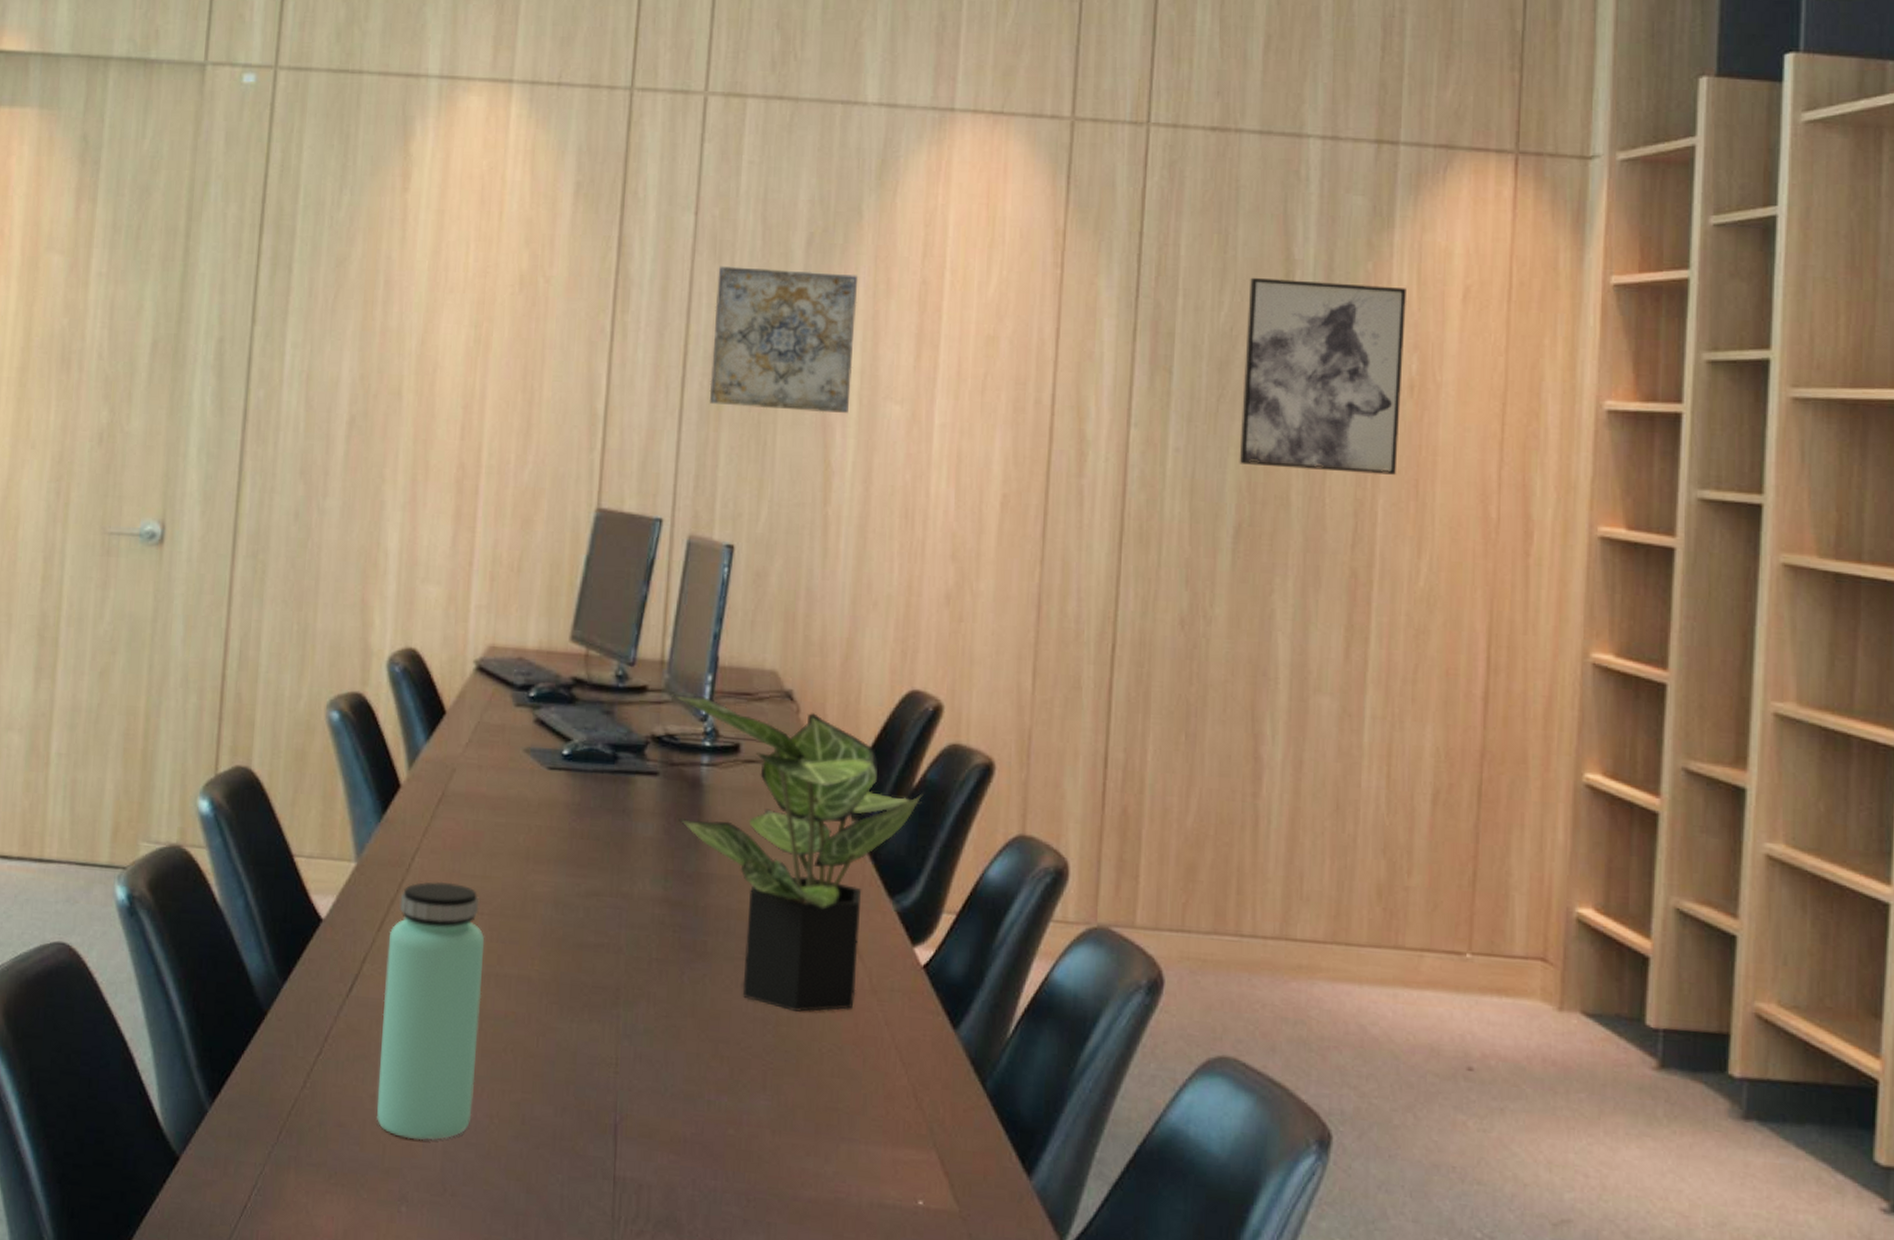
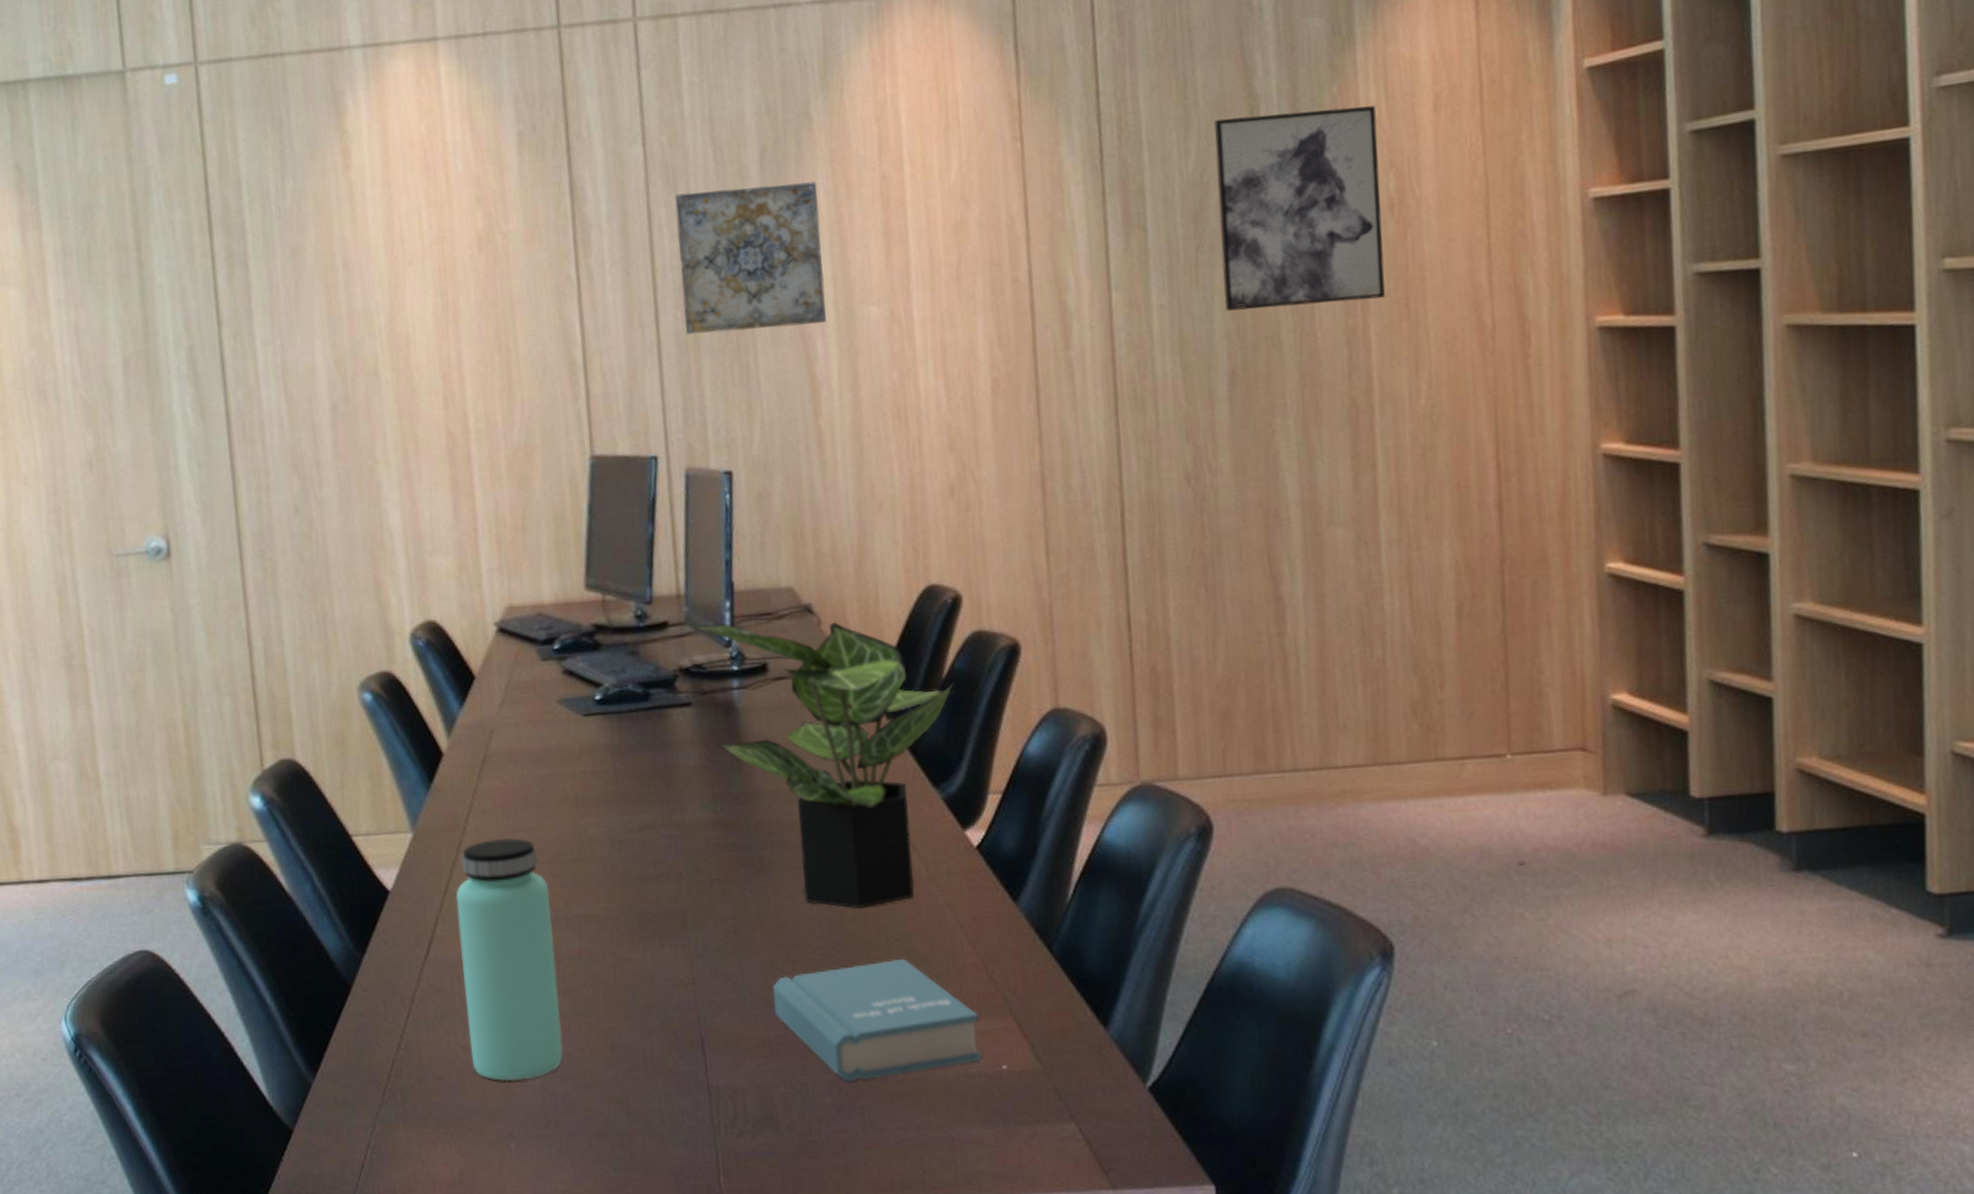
book: none [694,1070,902,1195] -> present [773,959,983,1082]

